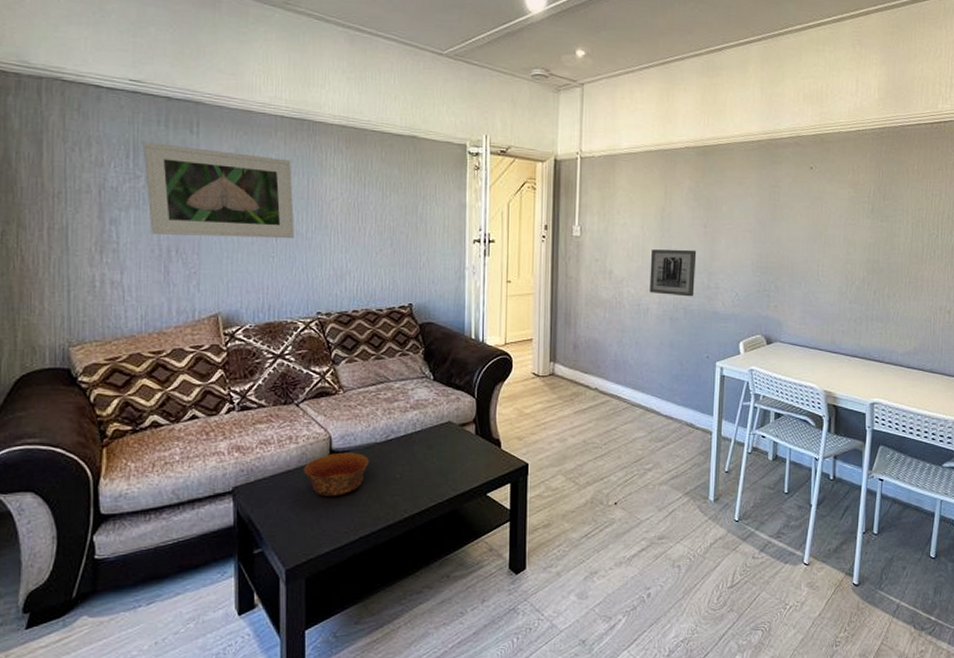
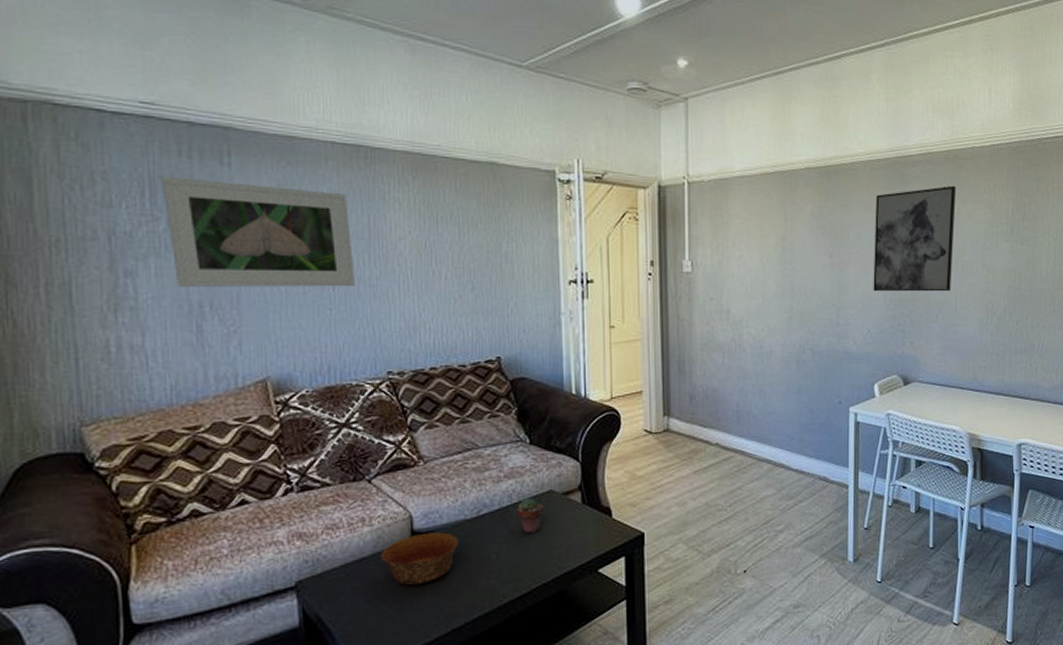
potted succulent: none [420,428,443,458] -> present [517,498,545,534]
wall art: present [649,249,697,297] -> none [771,283,823,336]
wall art: none [742,166,823,262] -> present [873,185,956,292]

